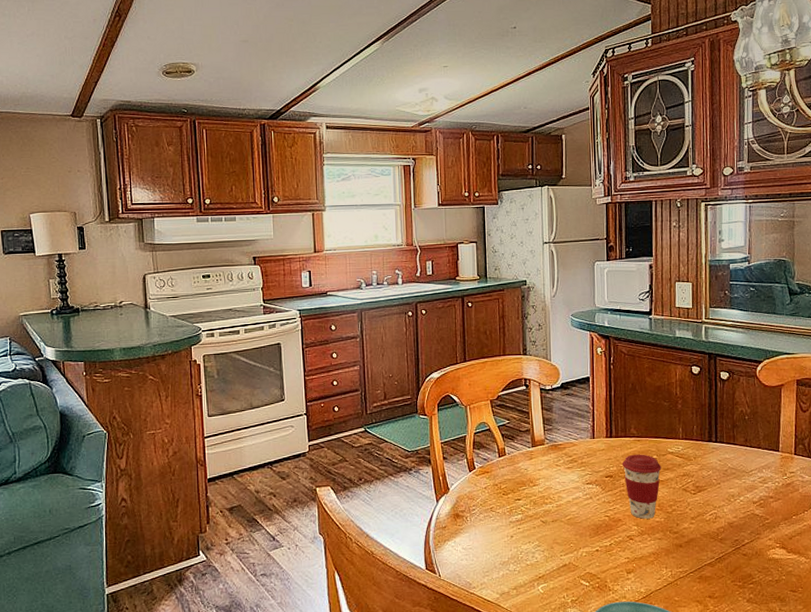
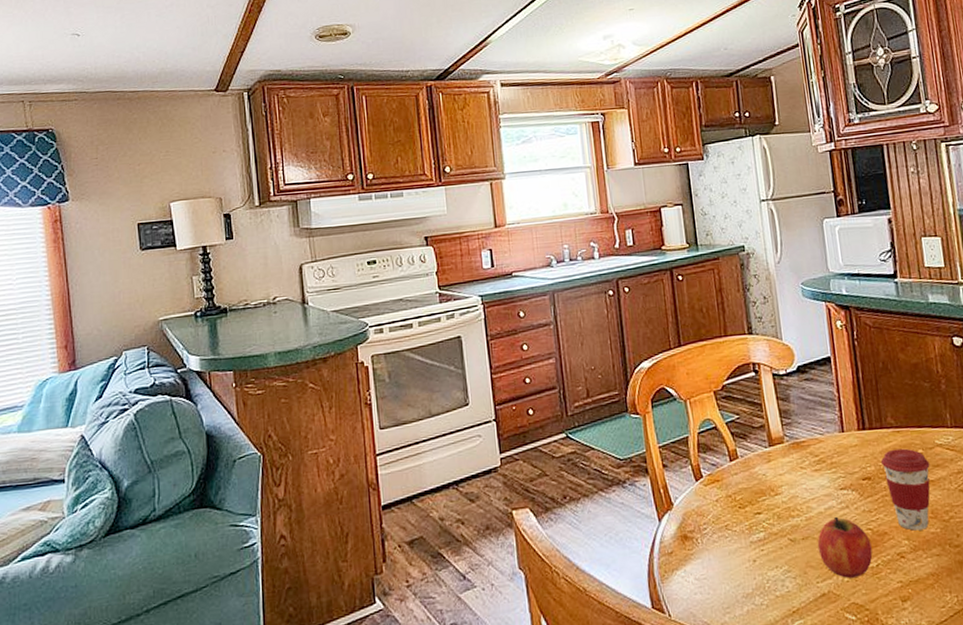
fruit: none [564,505,607,553] -> present [817,516,873,578]

